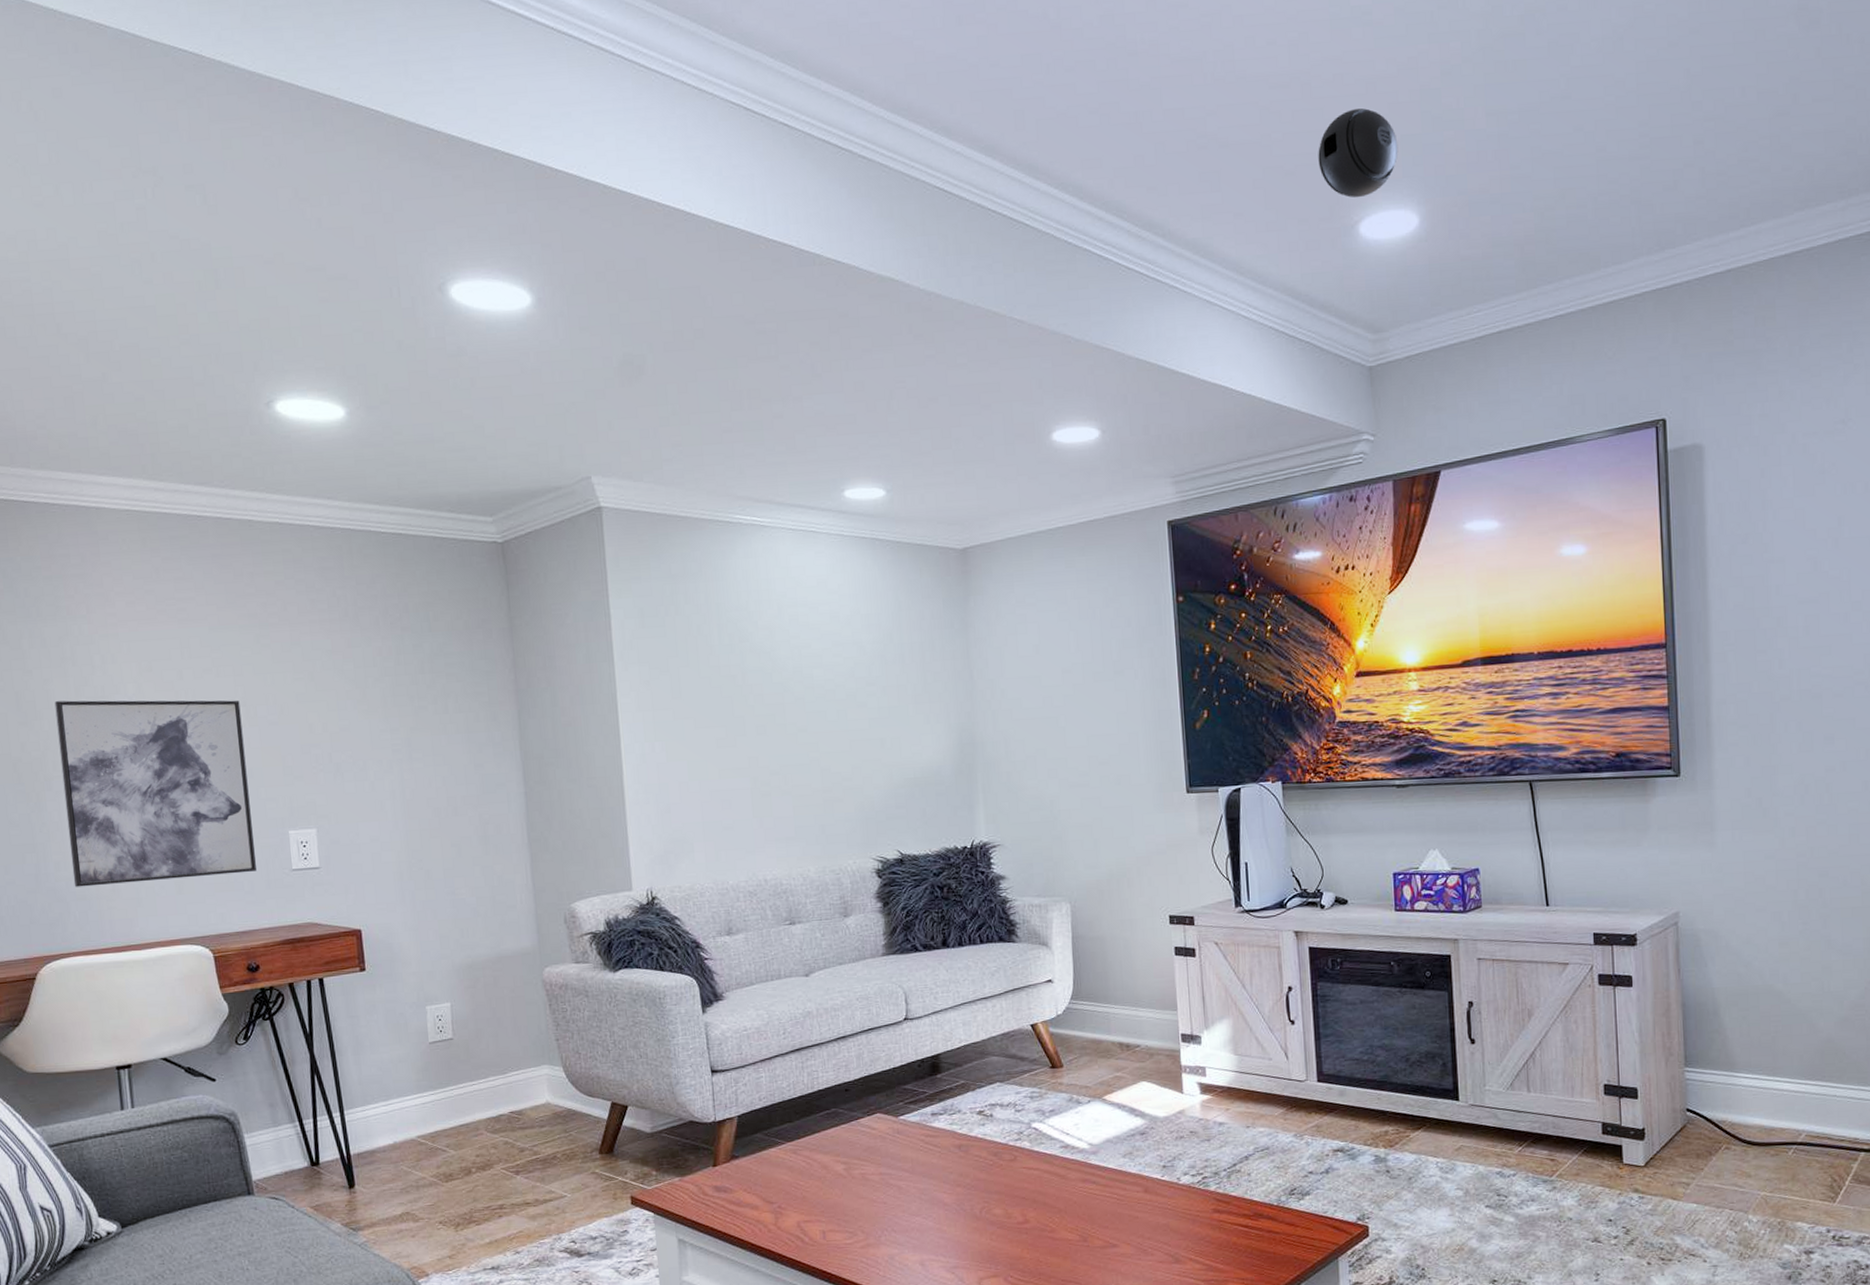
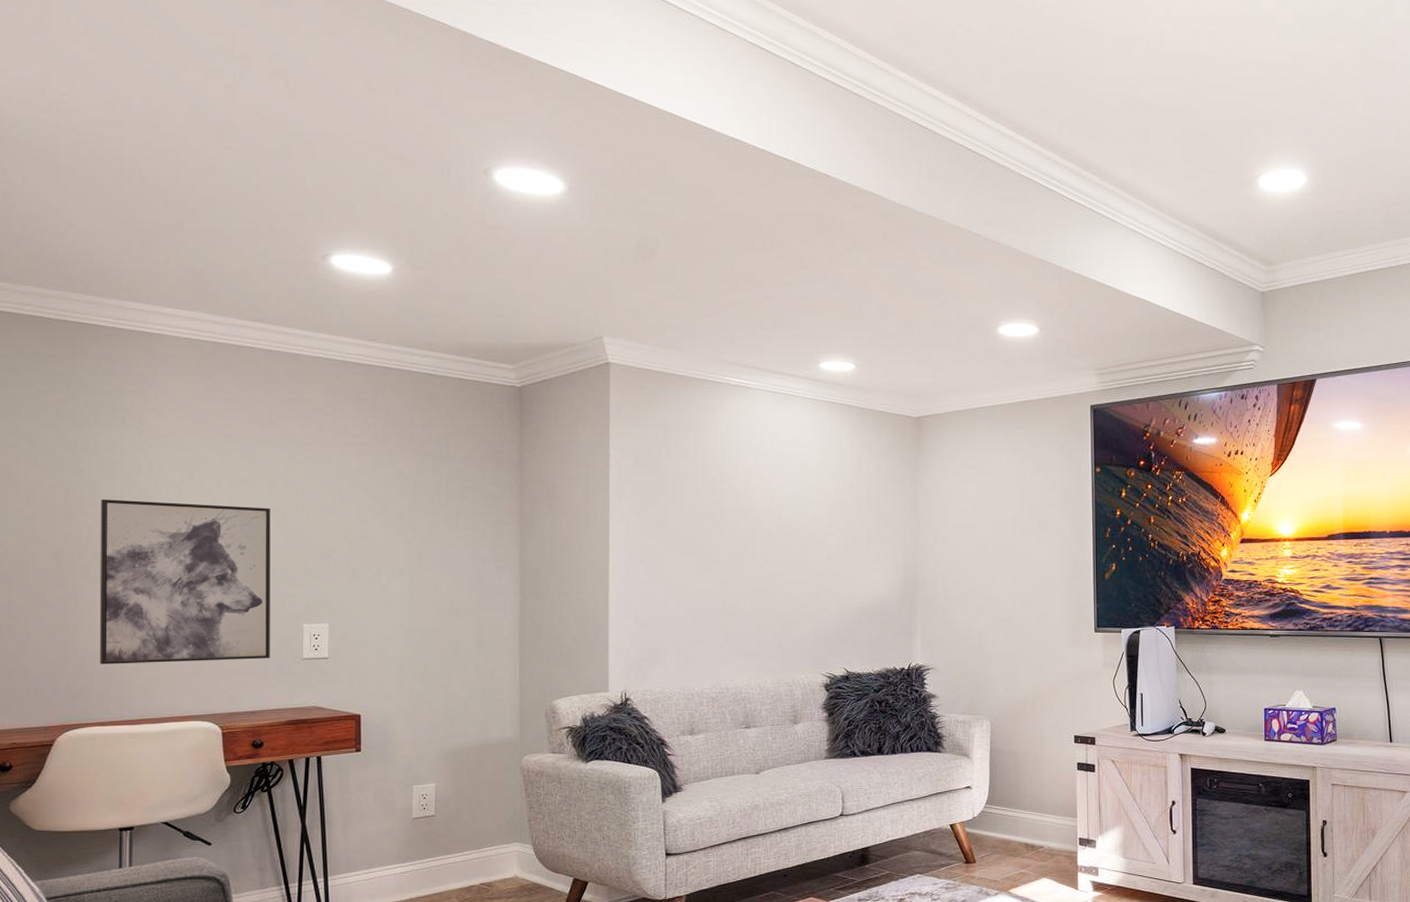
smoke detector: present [1318,108,1399,198] -> none [1228,88,1292,158]

